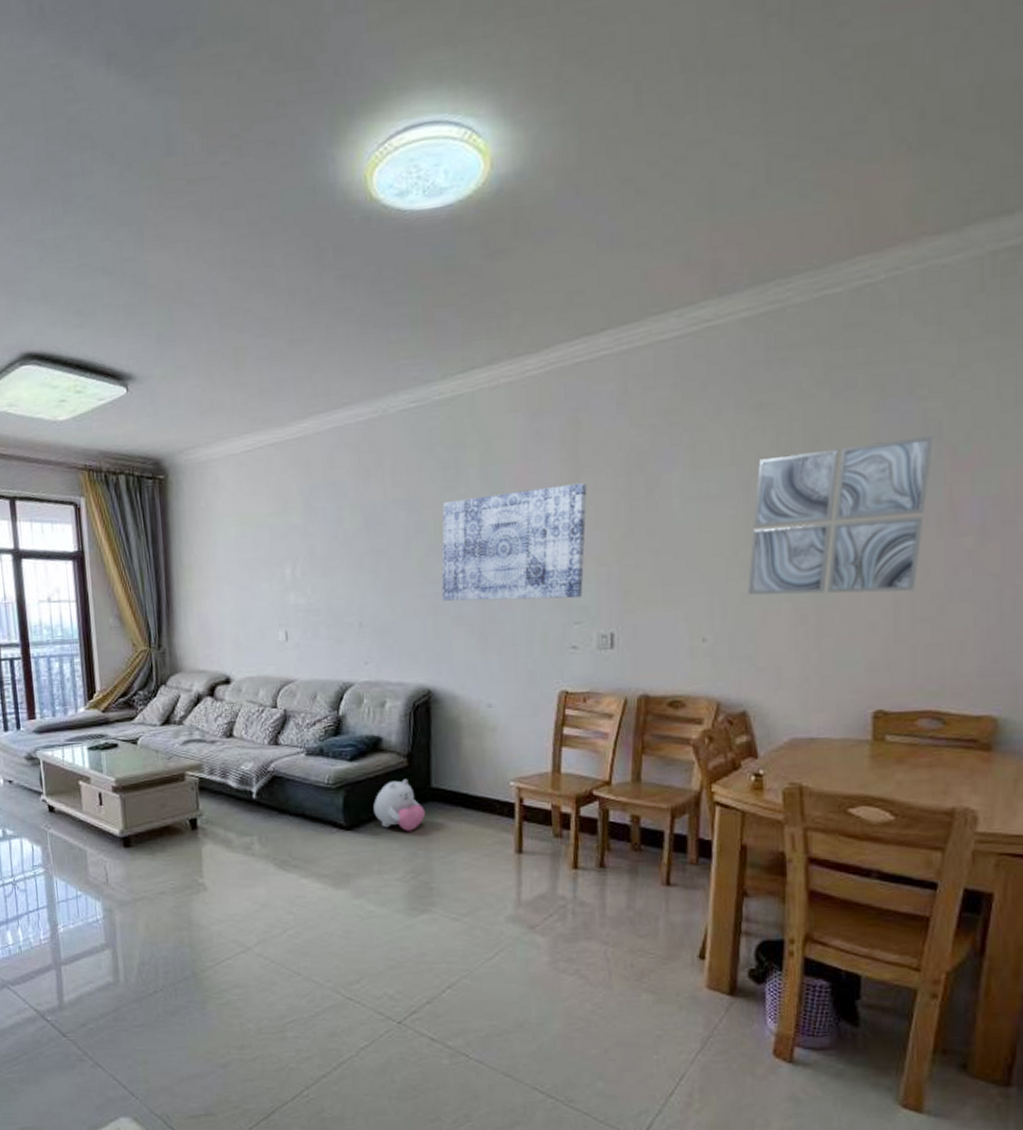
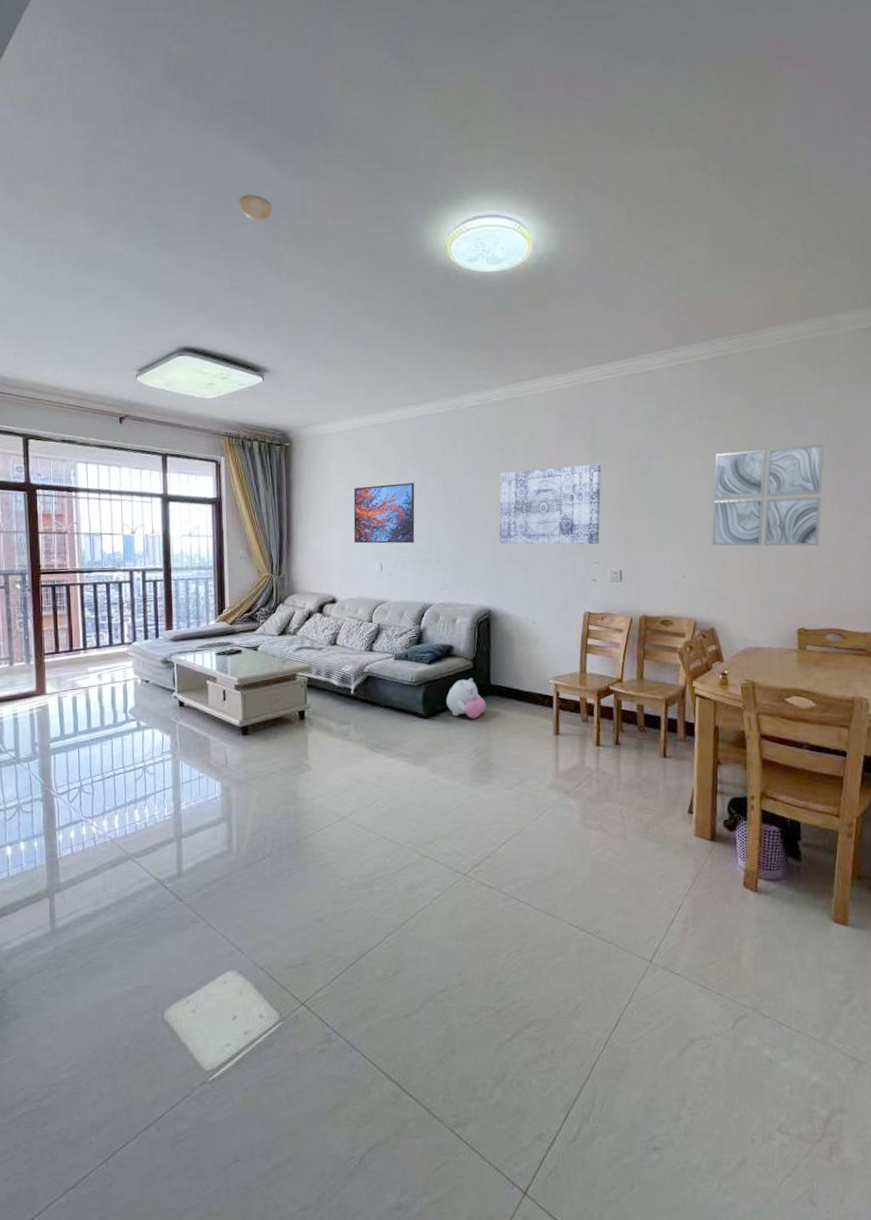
smoke detector: none [84,127,129,167] -> present [239,194,273,221]
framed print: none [248,521,329,606] -> present [353,483,415,544]

